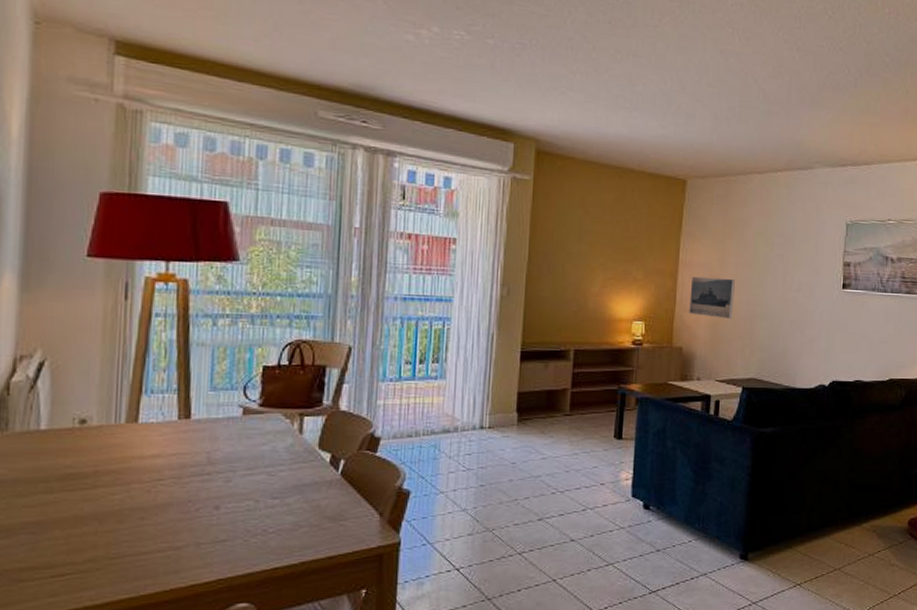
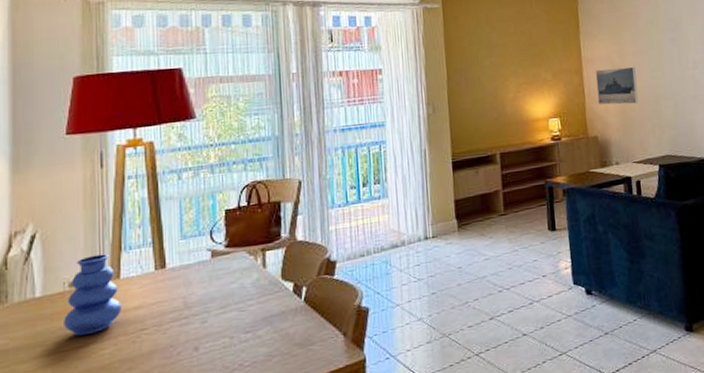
vase: none [71,393,138,478] -> present [64,253,122,336]

